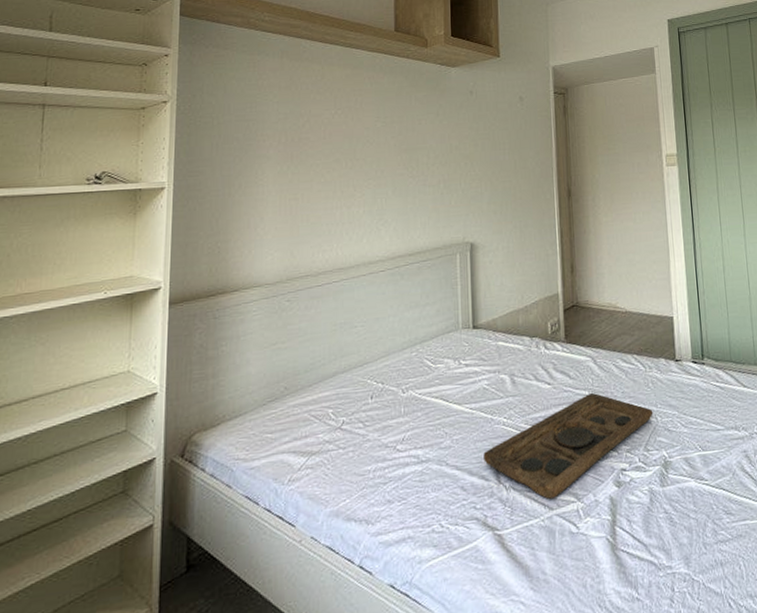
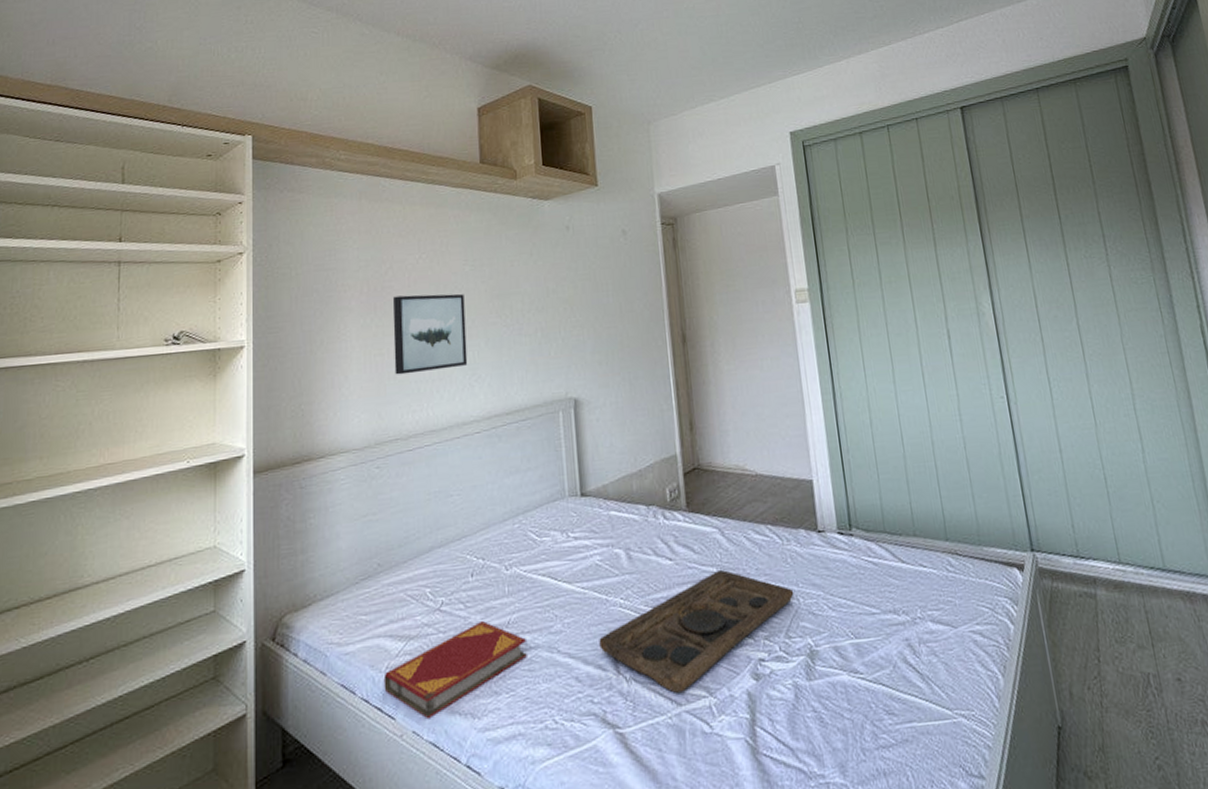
hardback book: none [286,438,418,526] -> present [383,621,527,720]
wall art: none [308,146,376,218] -> present [393,293,468,375]

